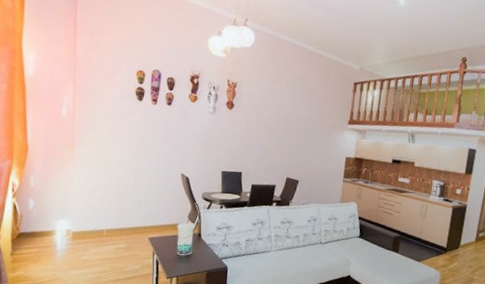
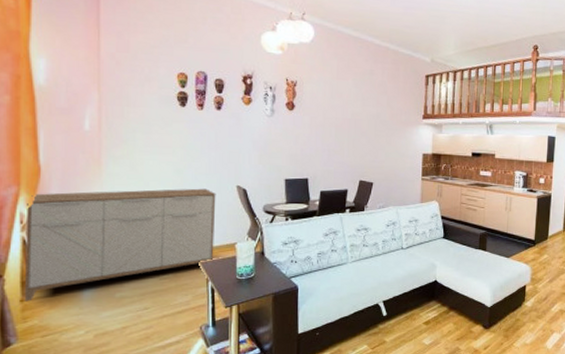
sideboard: none [14,167,164,256] -> present [24,188,216,301]

